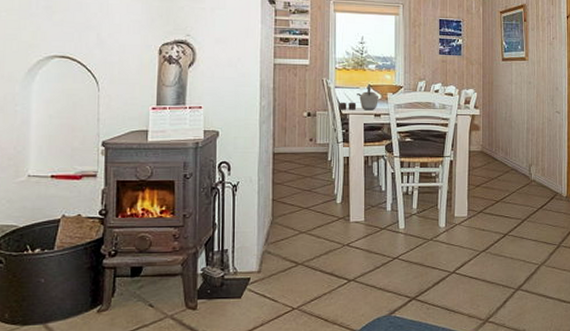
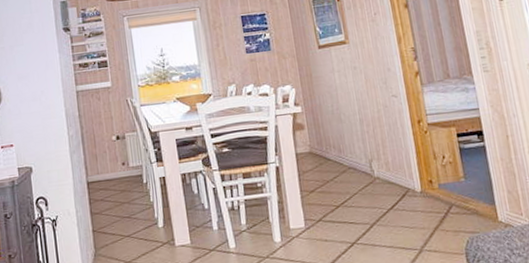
kettle: present [338,84,380,111] -> none [146,97,188,129]

